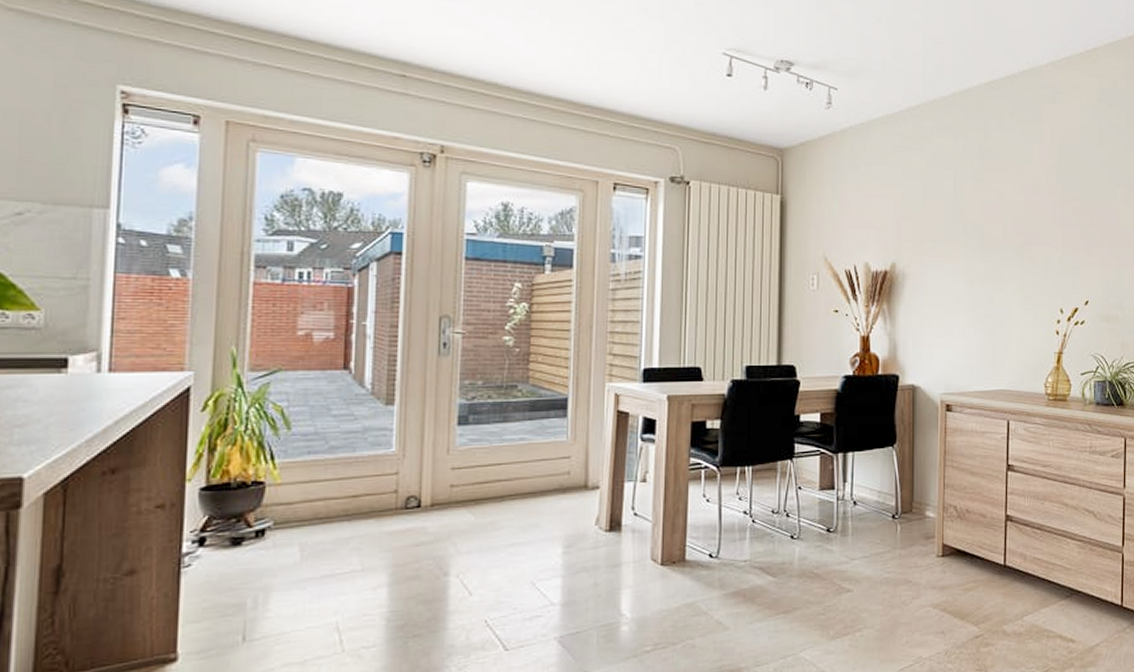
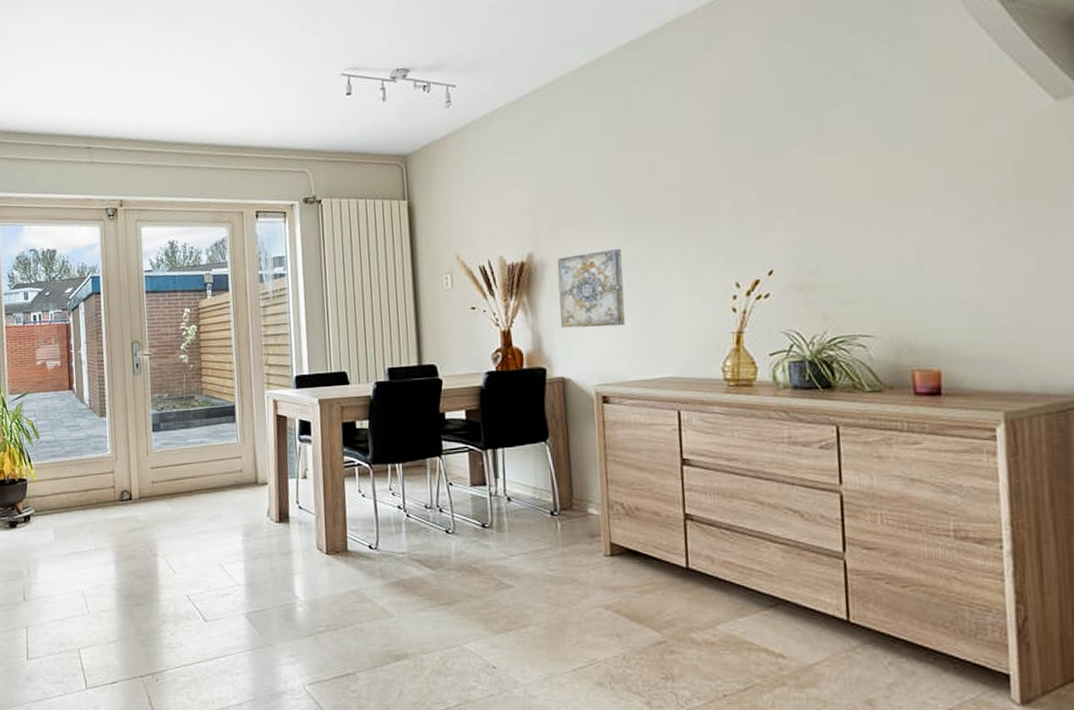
wall art: none [915,267,973,339] -> present [556,248,626,329]

